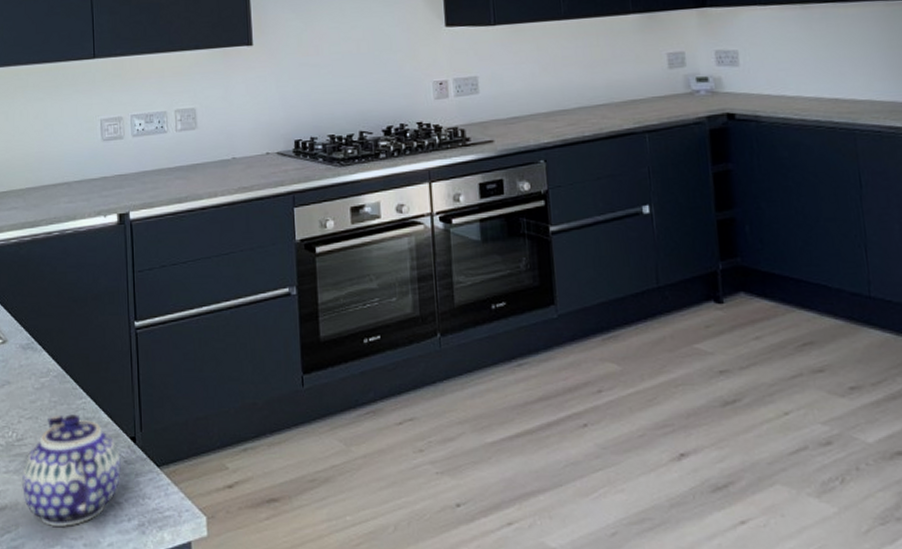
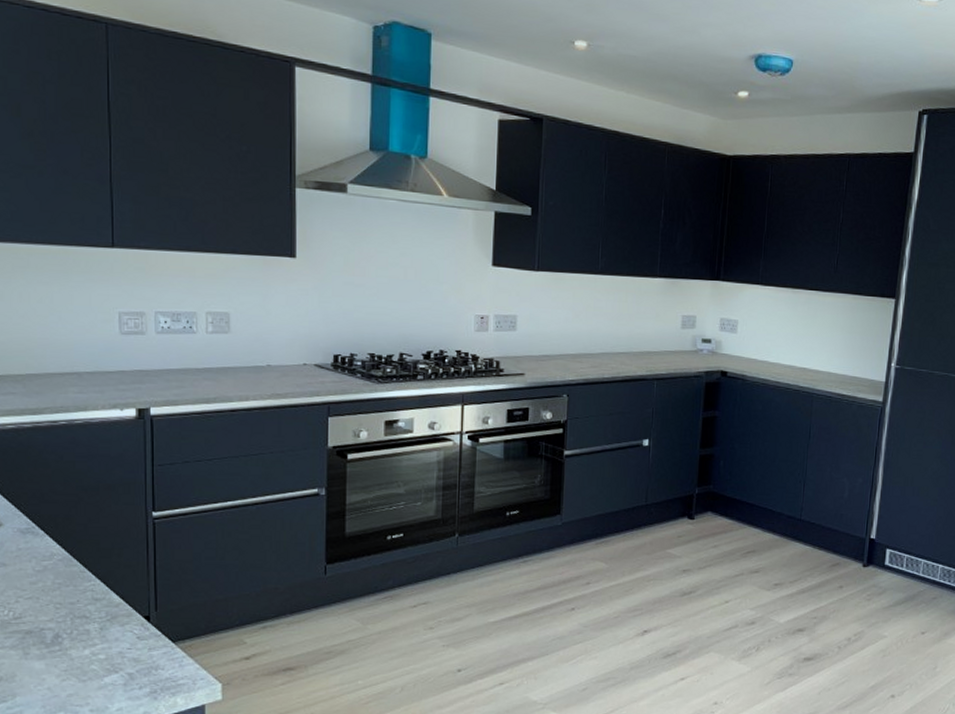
teapot: present [22,414,121,526] -> none [20,595,133,695]

